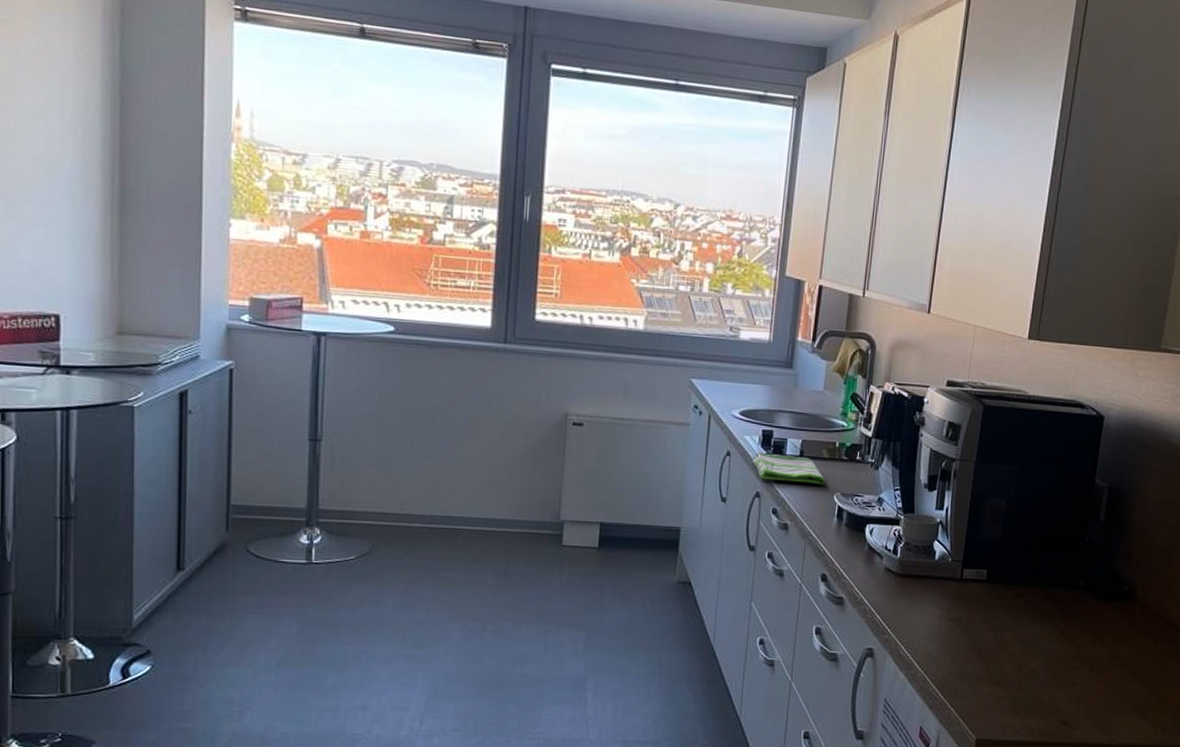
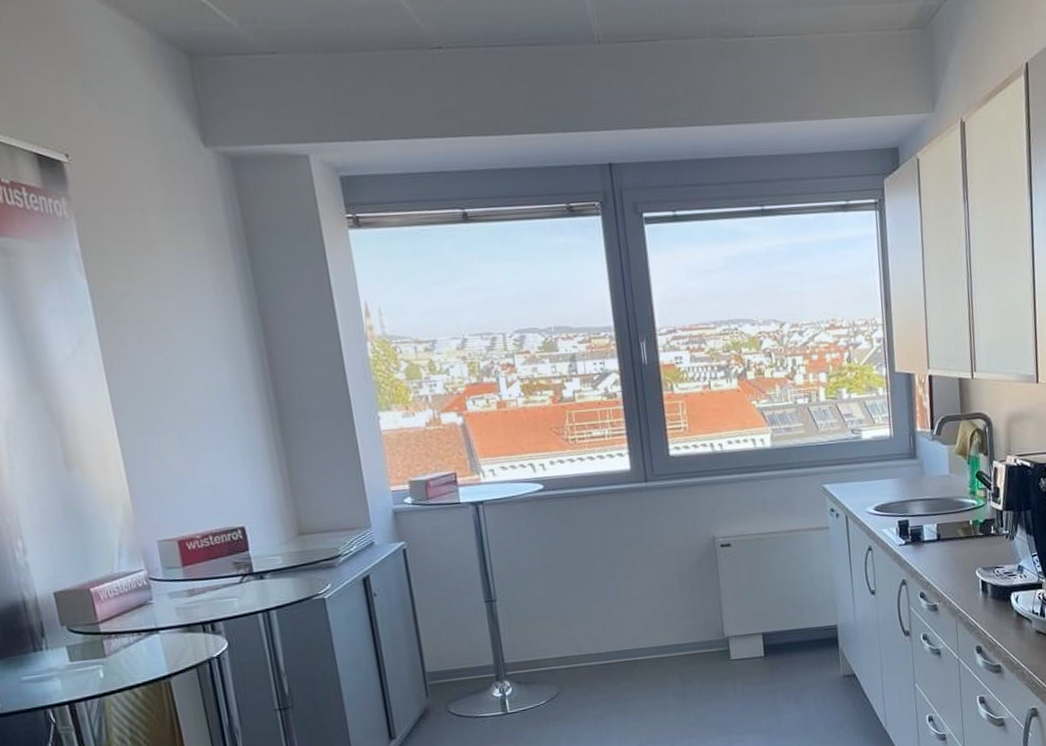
dish towel: present [753,451,826,484] -> none [894,540,966,568]

